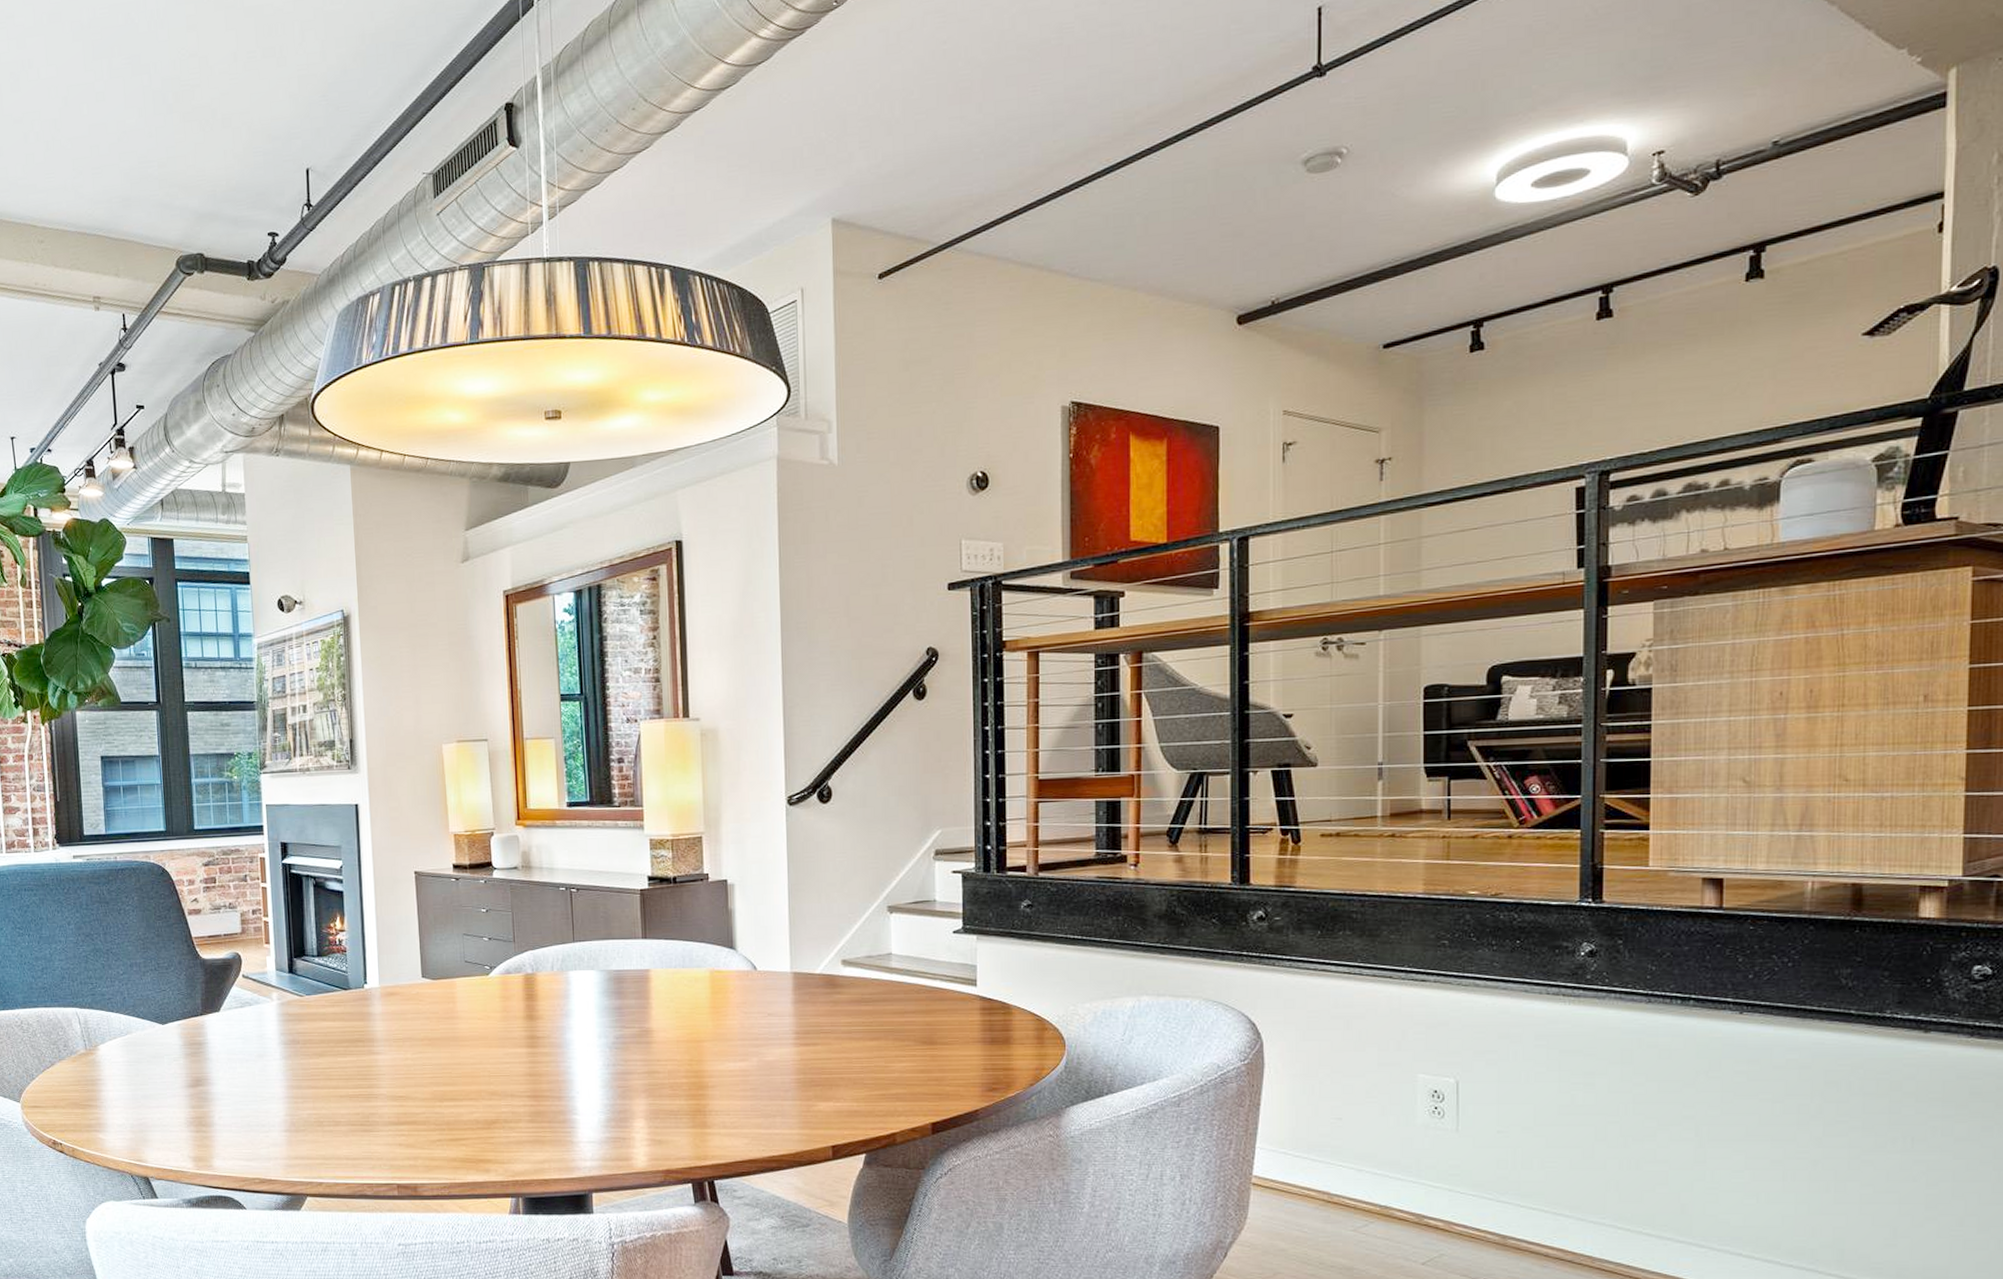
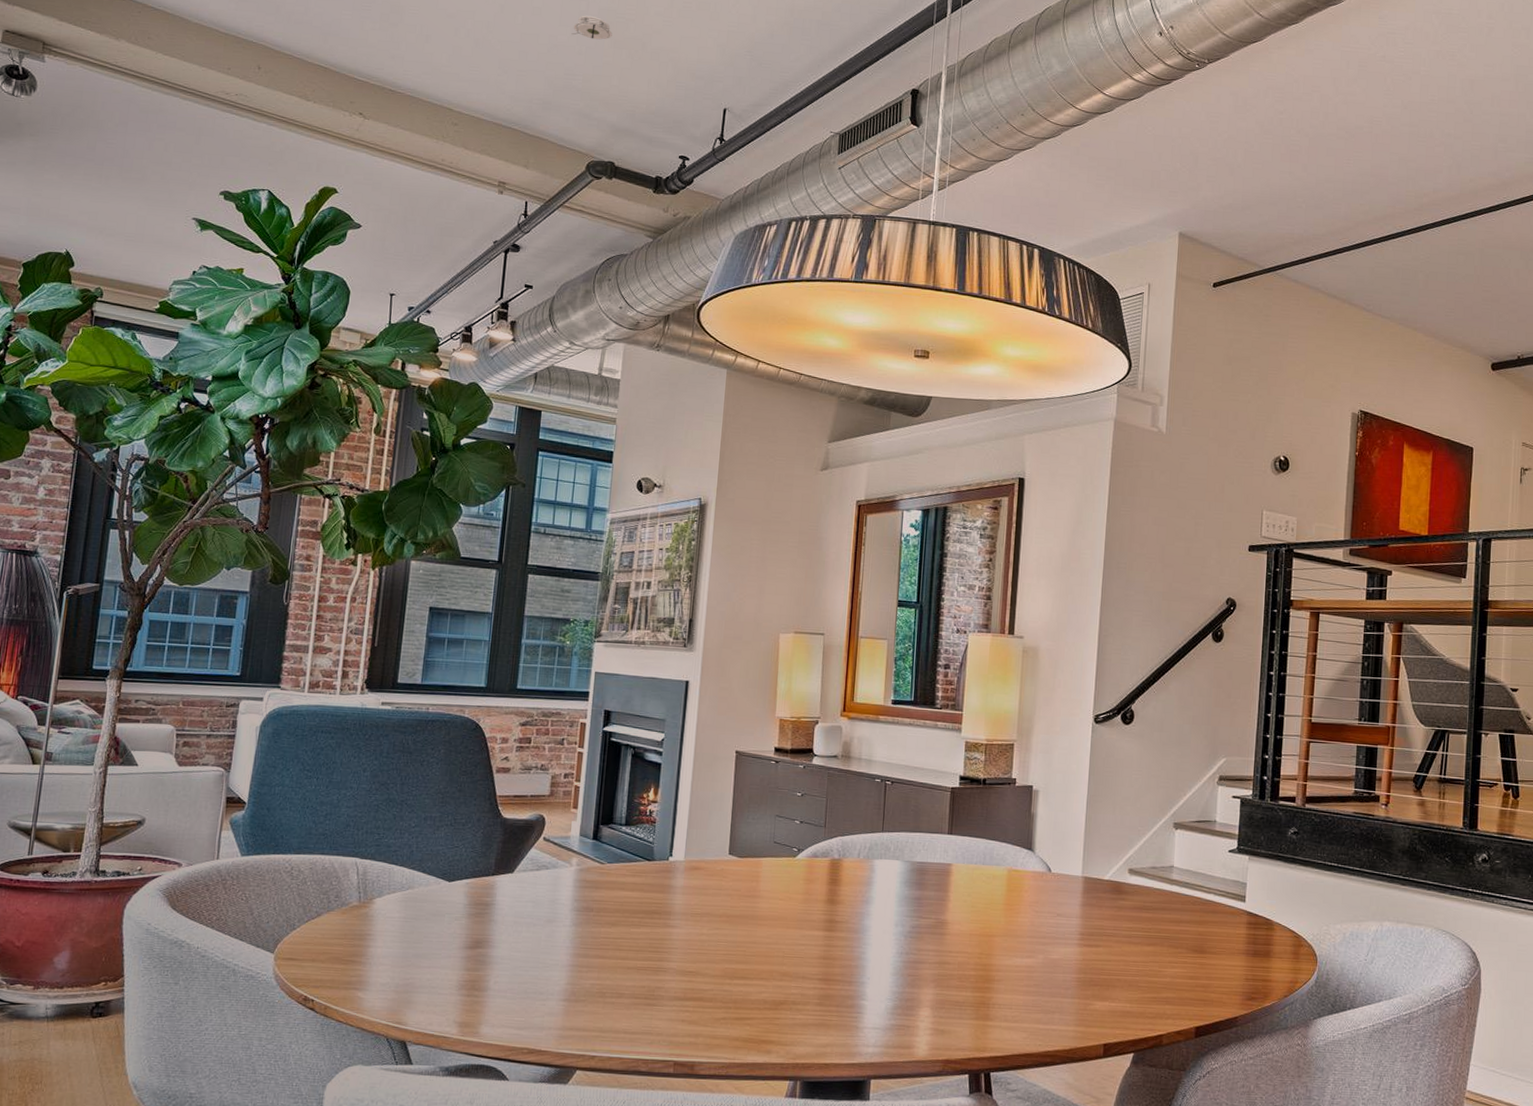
smoke detector: none [138,89,180,117] -> present [571,15,612,40]

